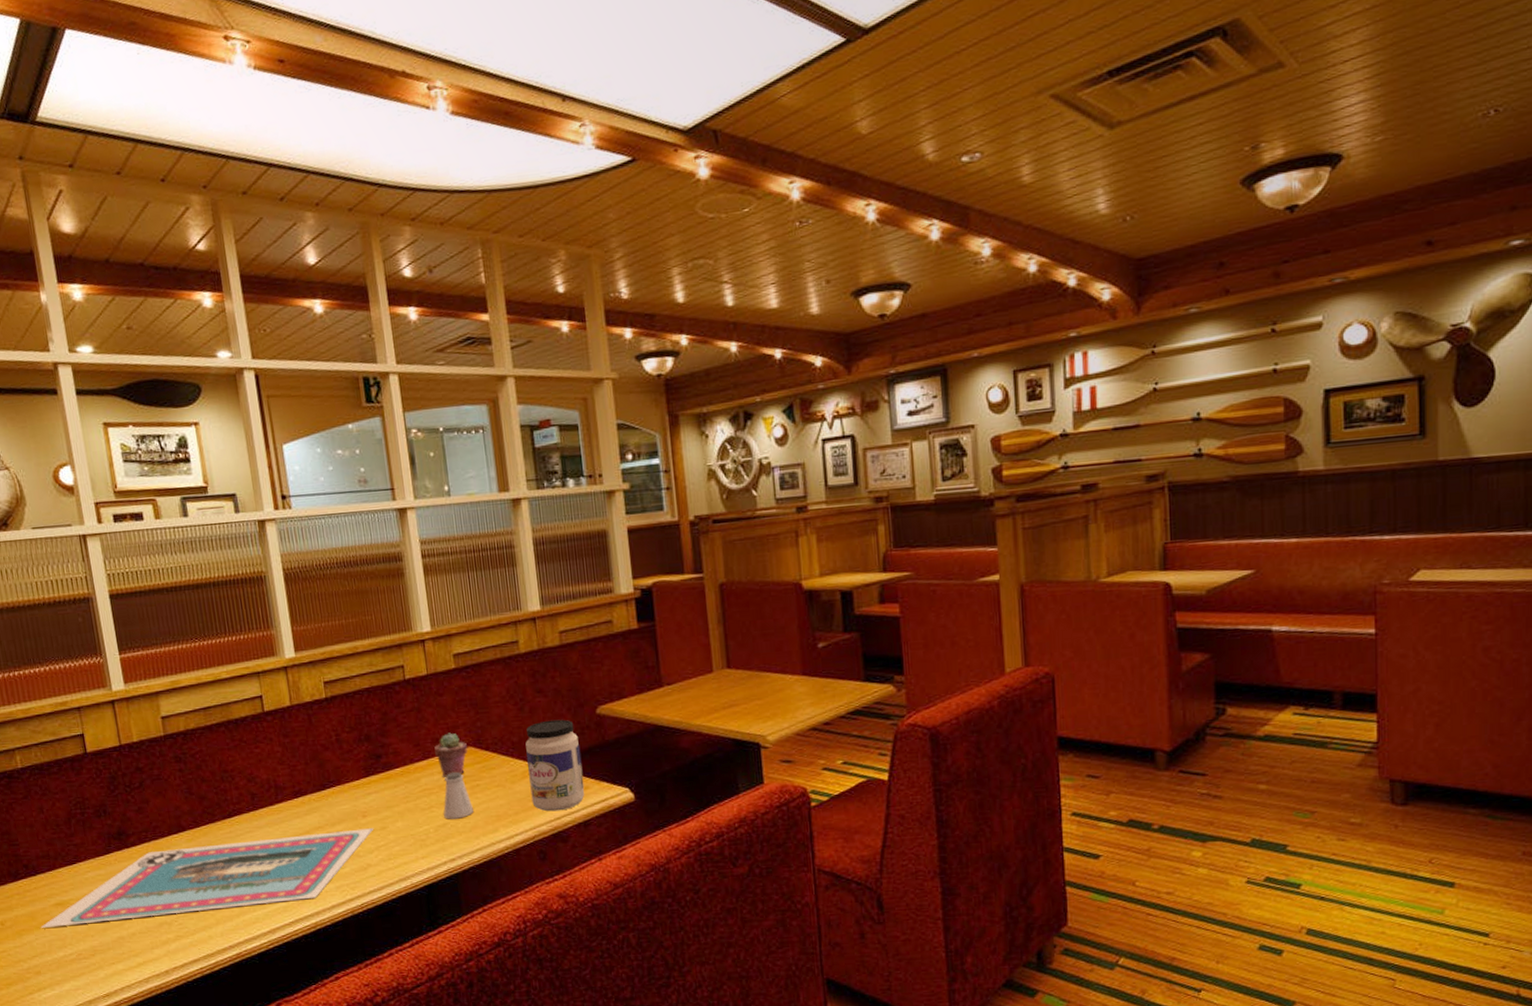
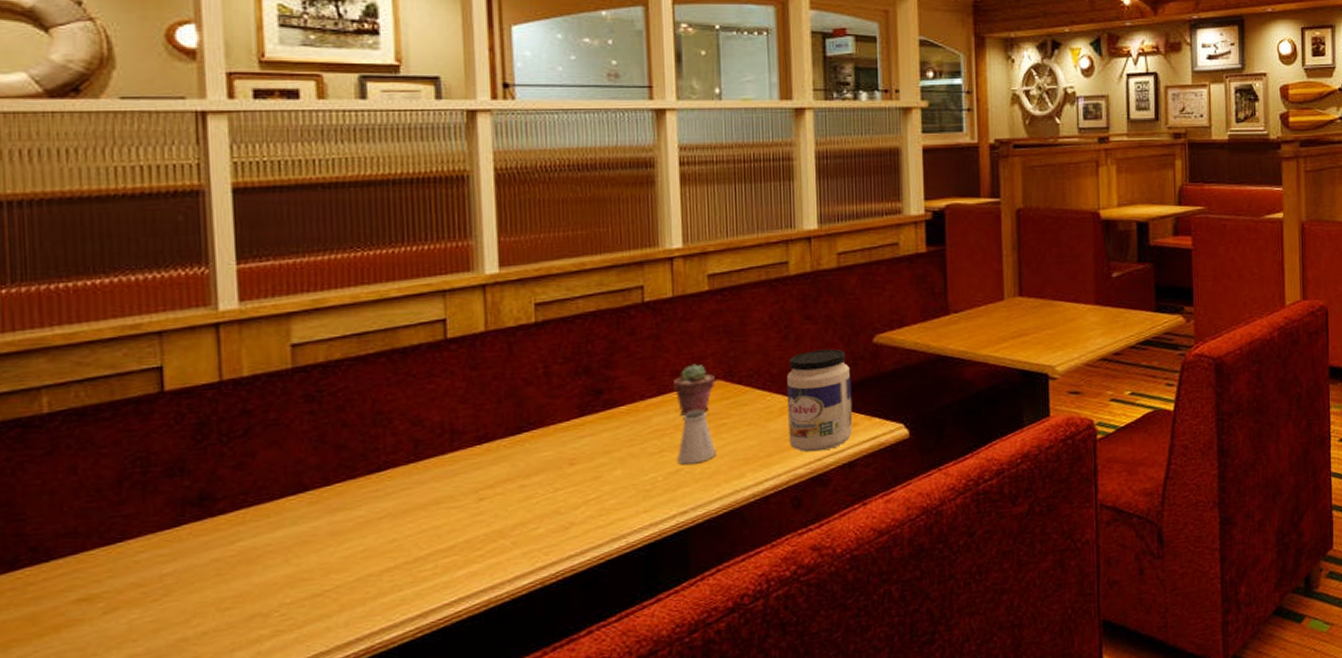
postcard: present [40,828,373,928] -> none [45,478,582,635]

